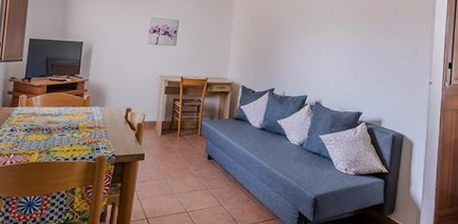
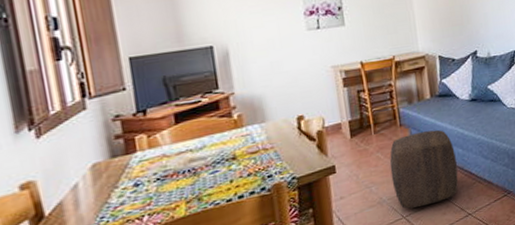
ottoman: none [183,144,239,208] -> present [389,129,459,209]

